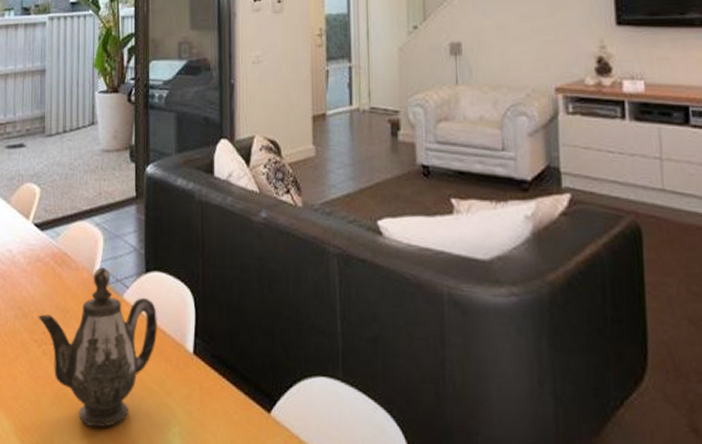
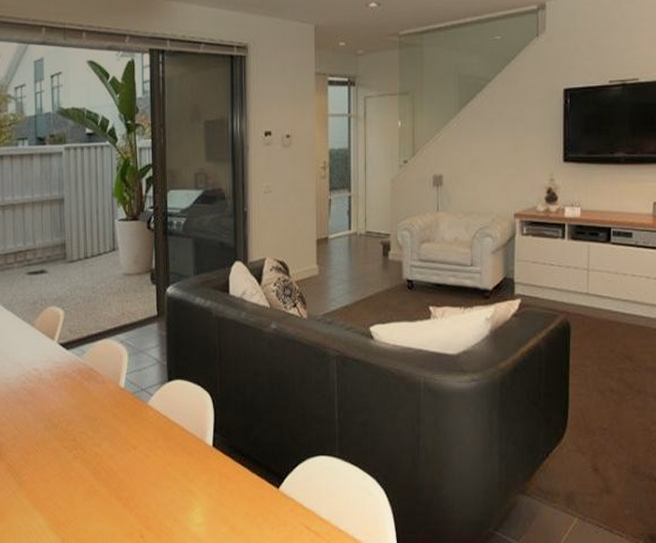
teapot: present [38,267,157,428] -> none [67,379,180,515]

